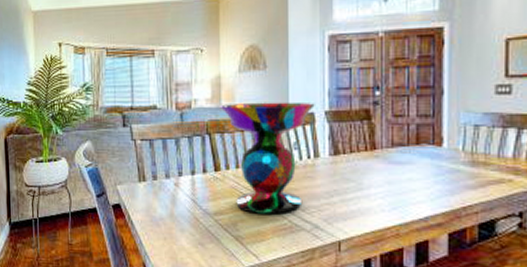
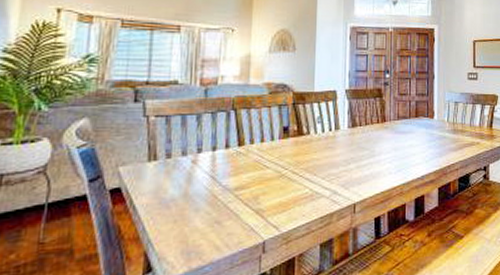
decorative bowl: present [219,101,315,215] -> none [247,80,337,186]

